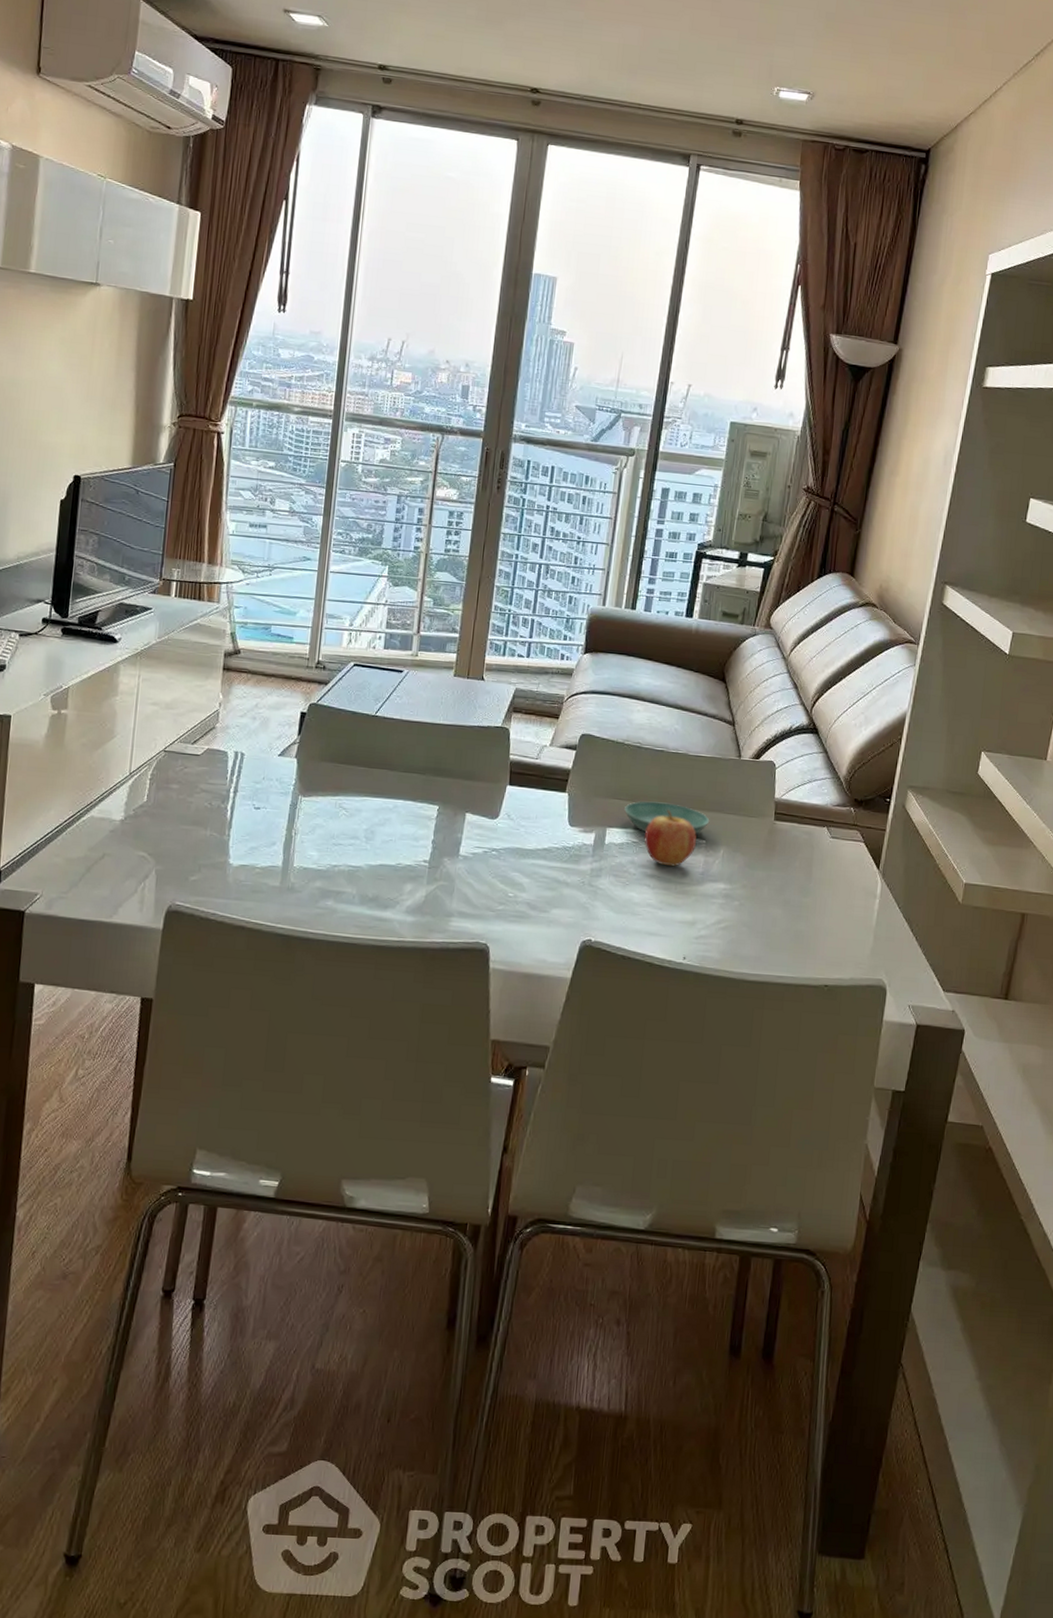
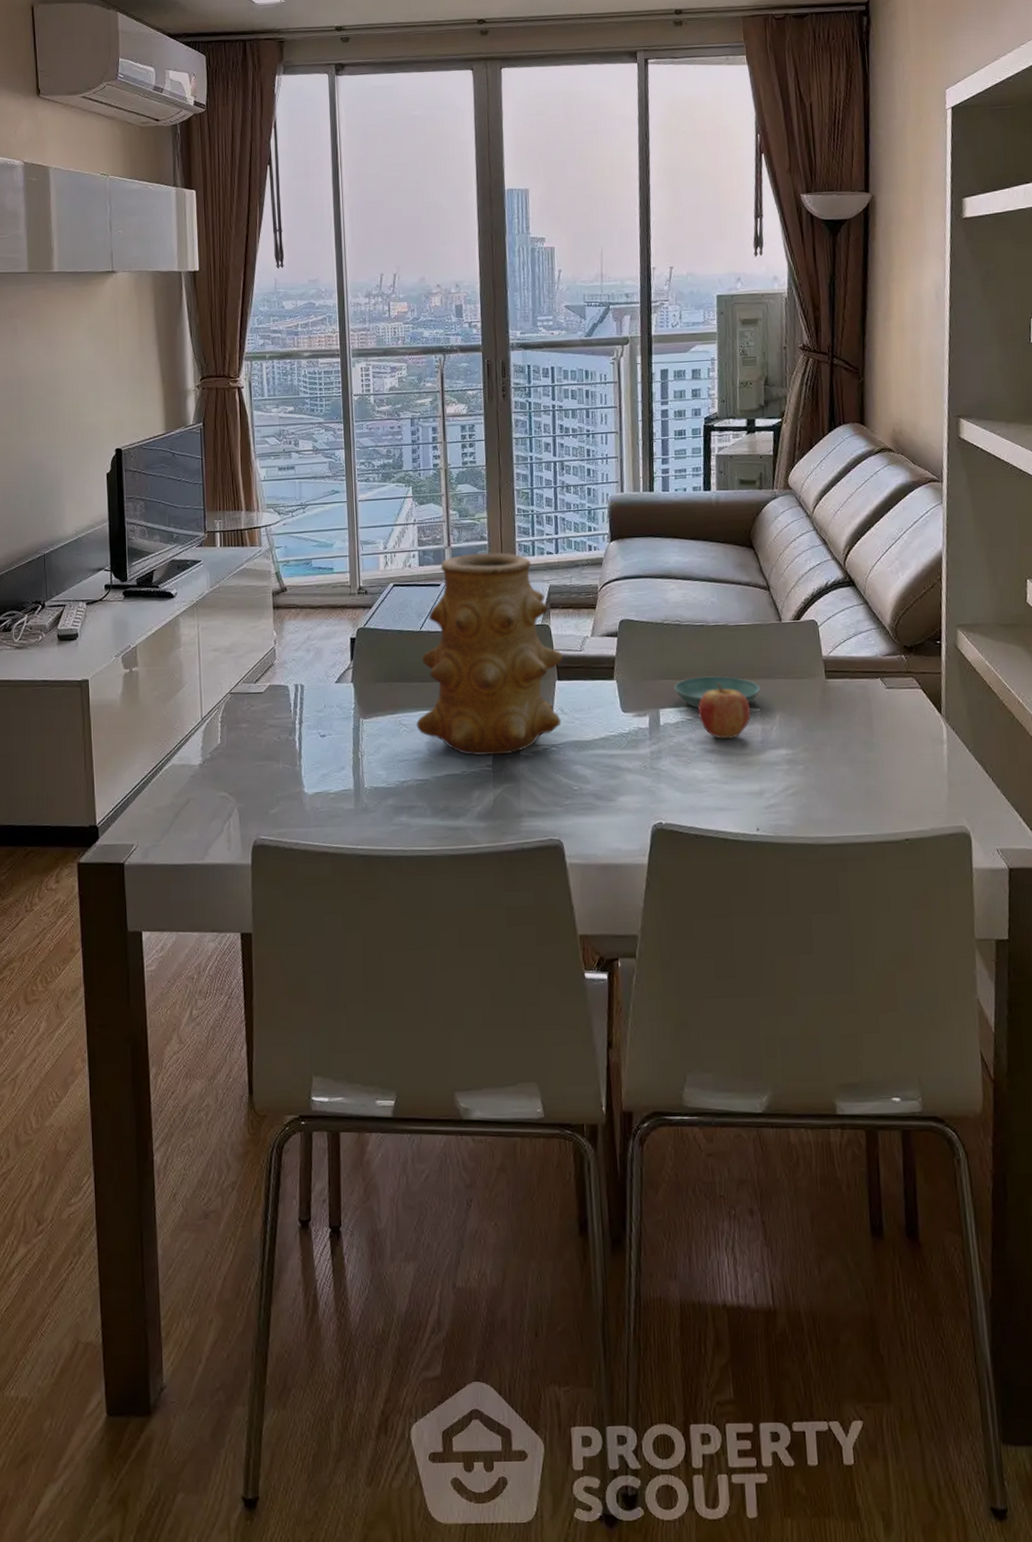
vase: none [357,644,519,852] -> present [416,552,564,756]

